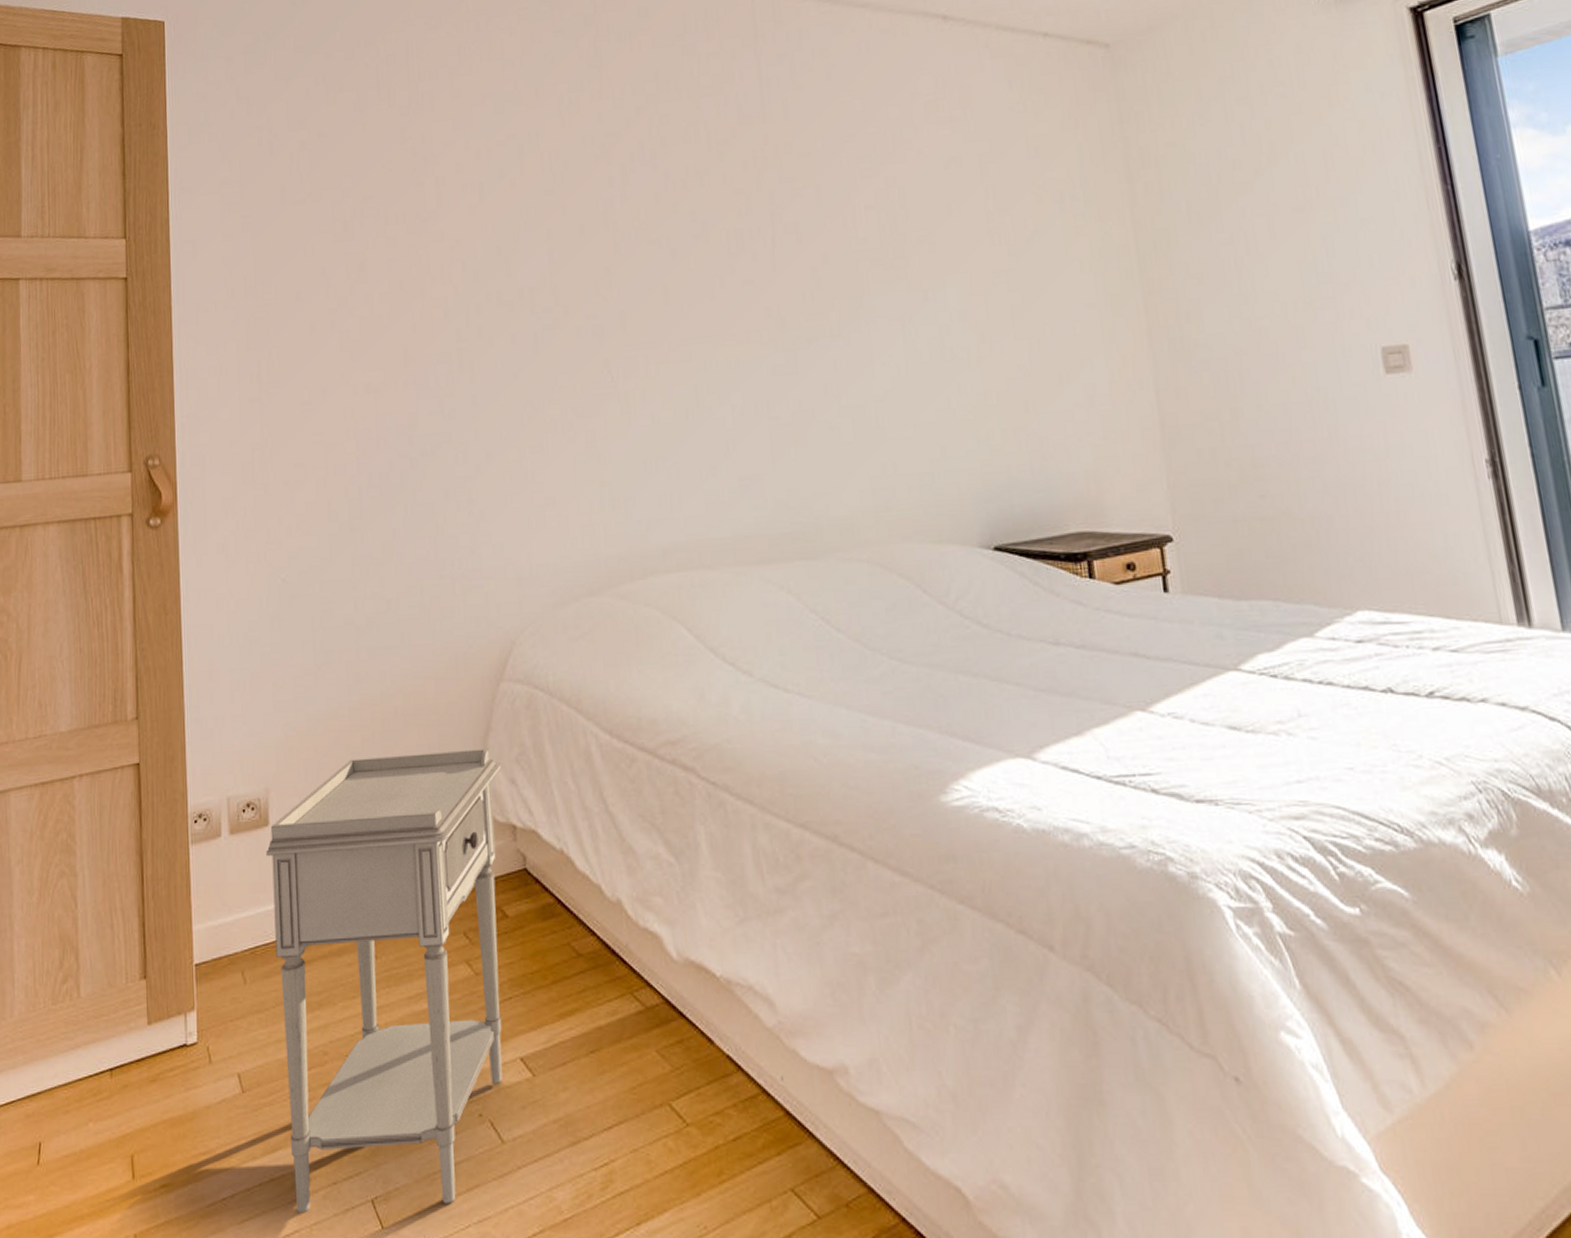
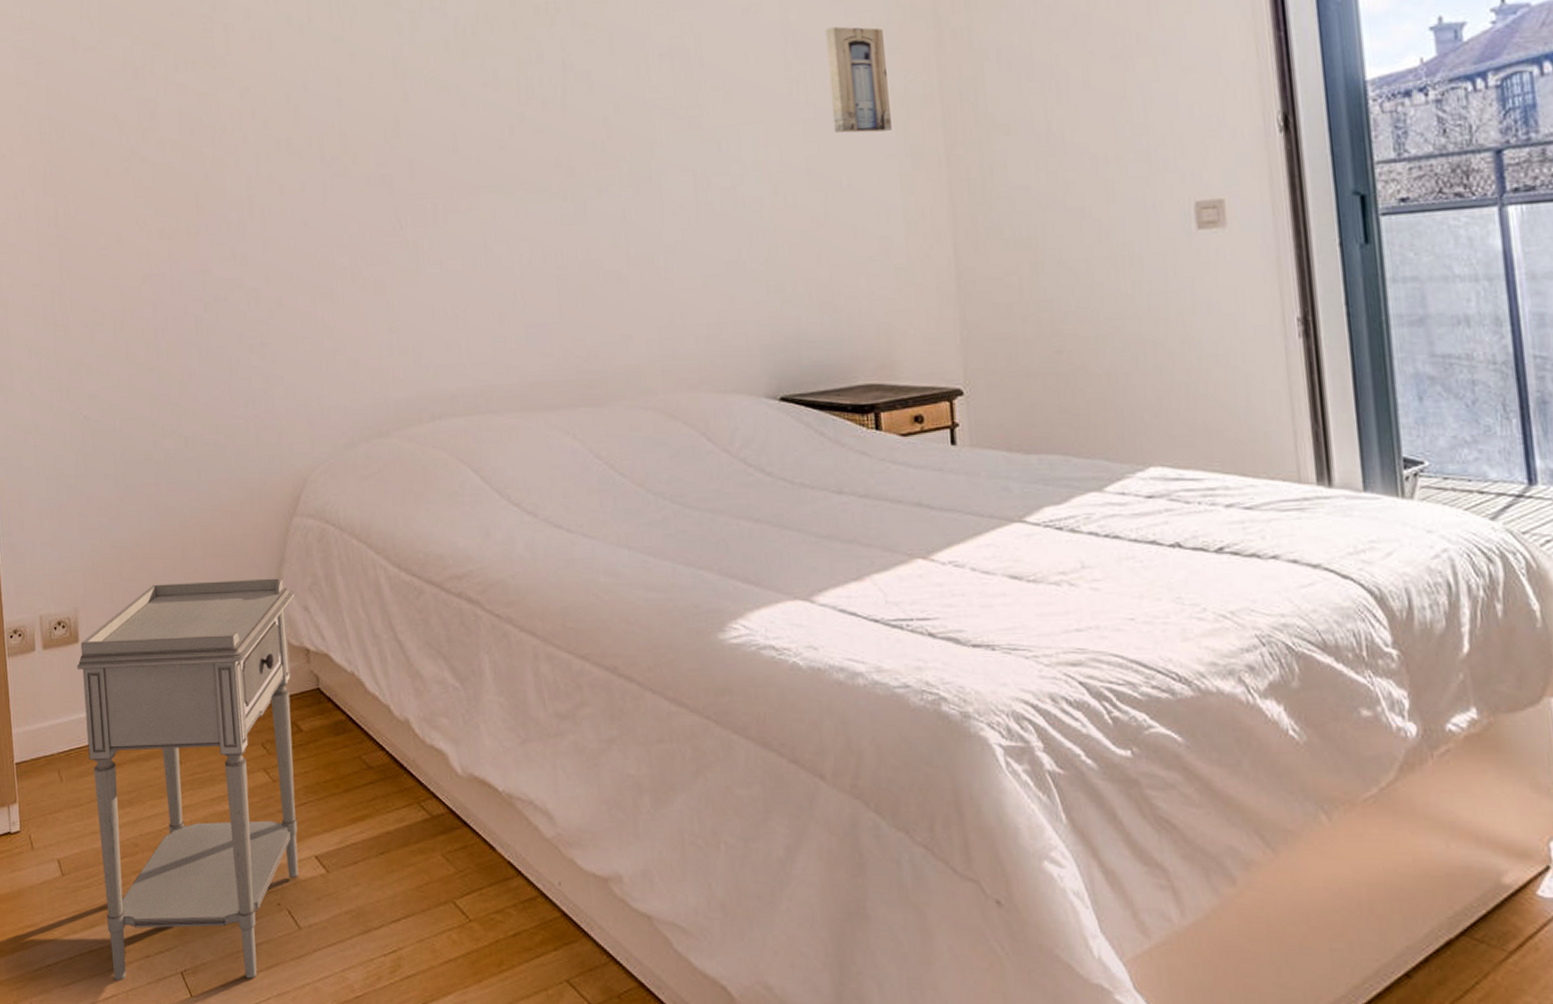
wall art: none [1023,180,1091,283] -> present [825,26,892,133]

